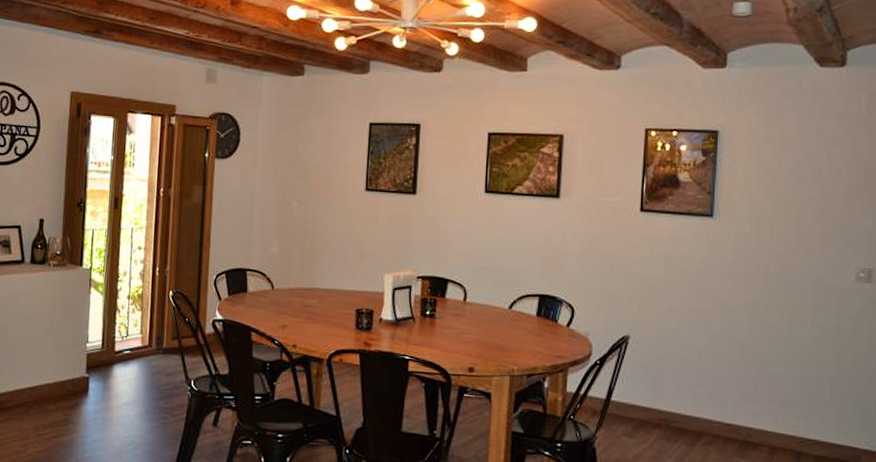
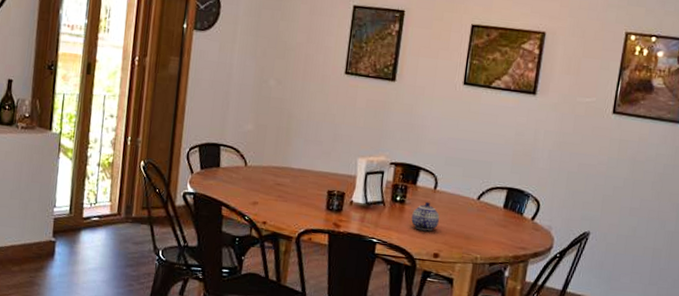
teapot: none [443,314,471,345] -> present [411,201,439,232]

